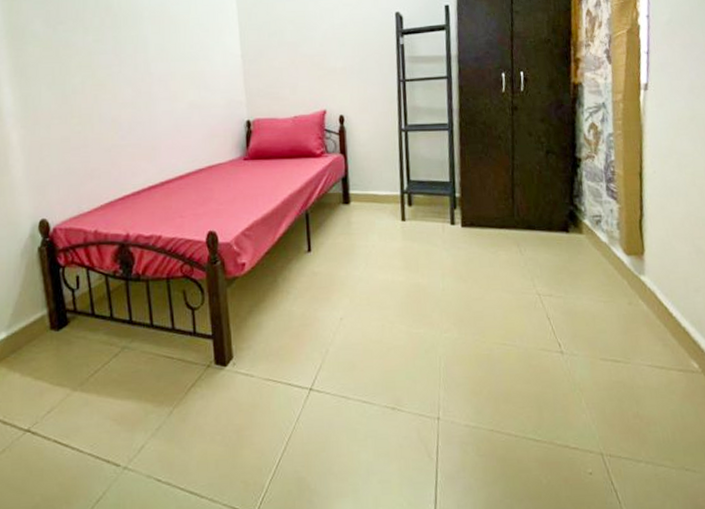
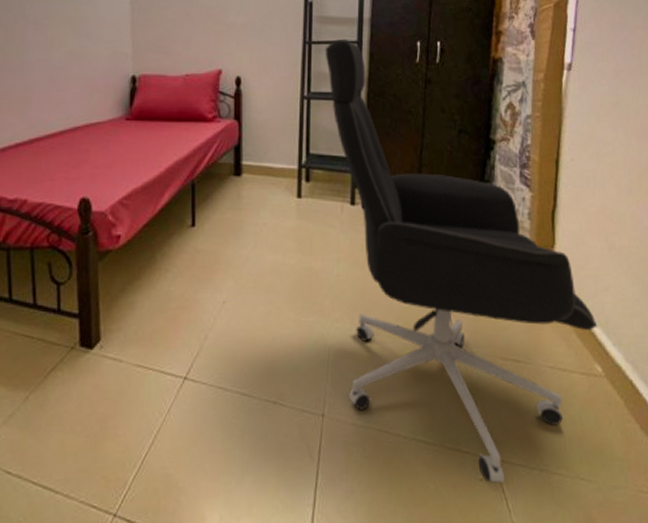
office chair: none [418,75,691,476] -> present [325,38,598,483]

